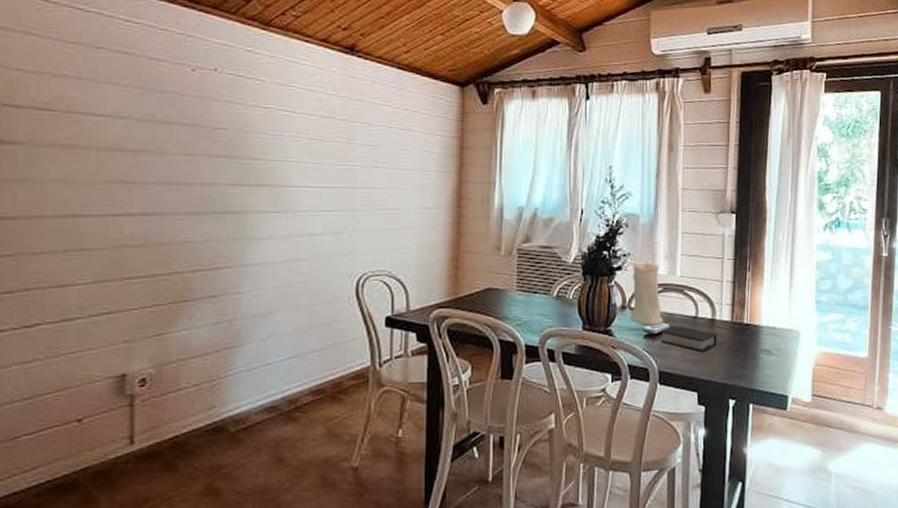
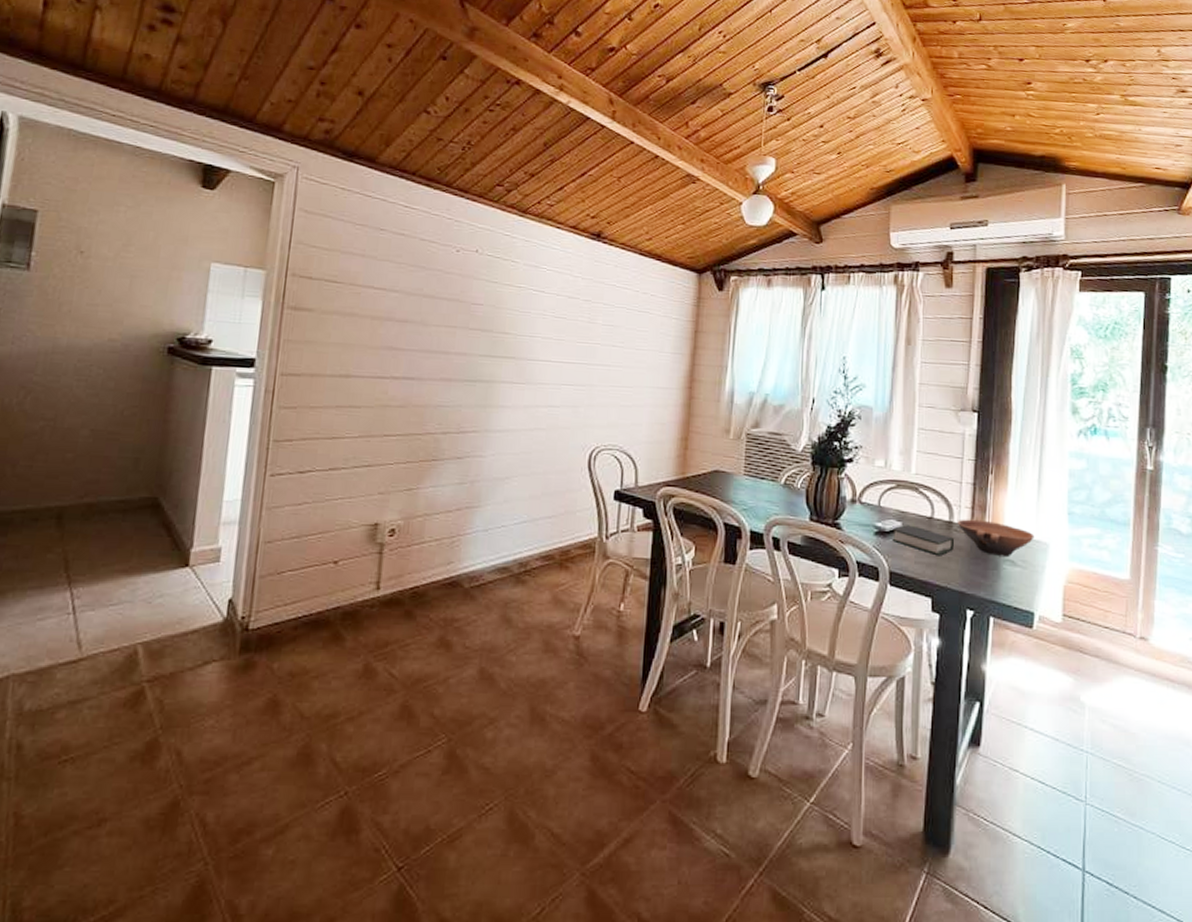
candle: present [630,259,664,327] -> none [860,453,897,524]
bowl: none [719,315,787,347] -> present [957,519,1034,556]

